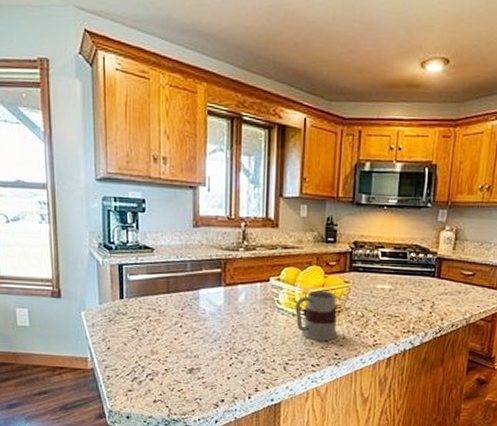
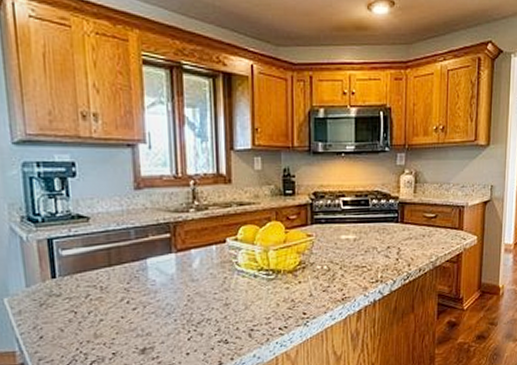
mug: present [295,290,338,341] -> none [256,247,305,302]

